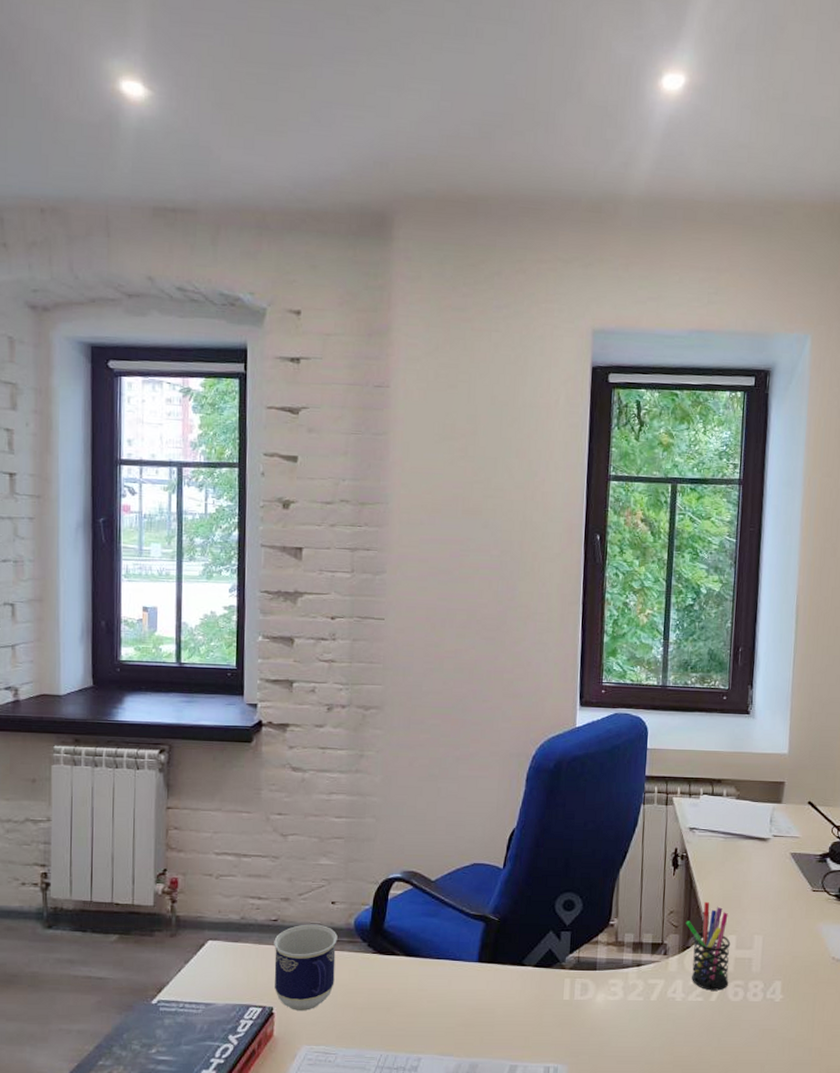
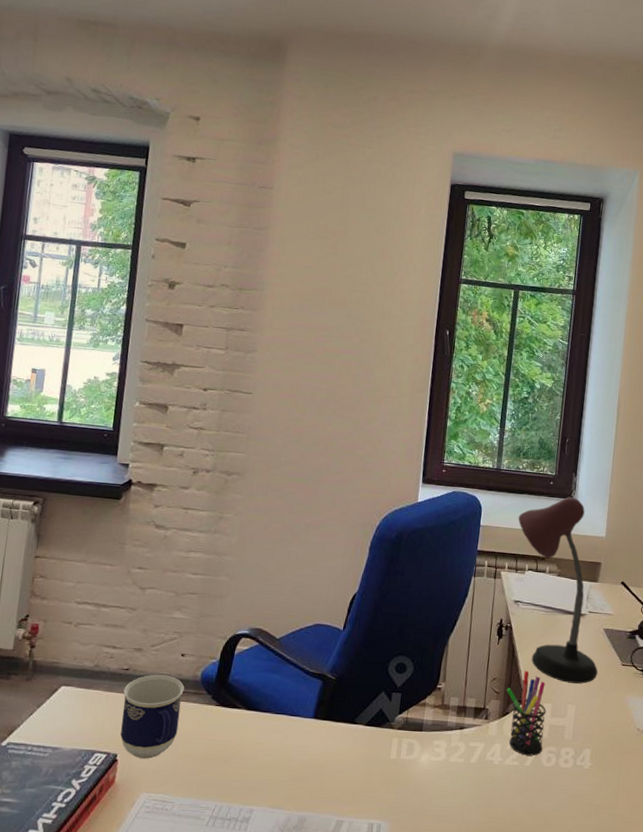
desk lamp: none [689,711,786,913] -> present [518,496,598,684]

